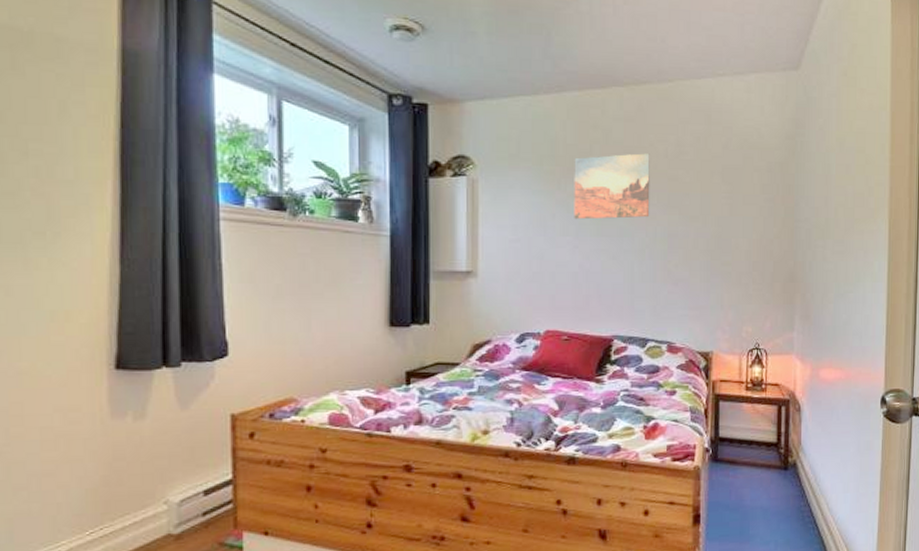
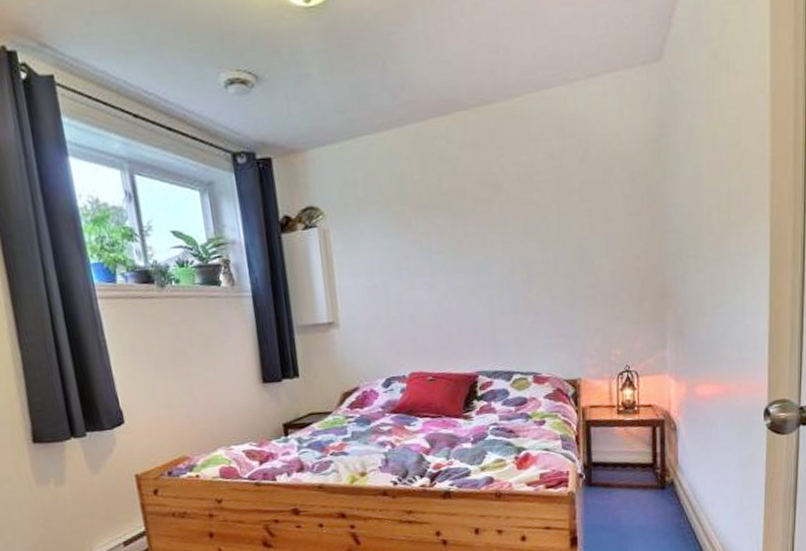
wall art: present [574,153,650,220] -> none [423,179,506,259]

